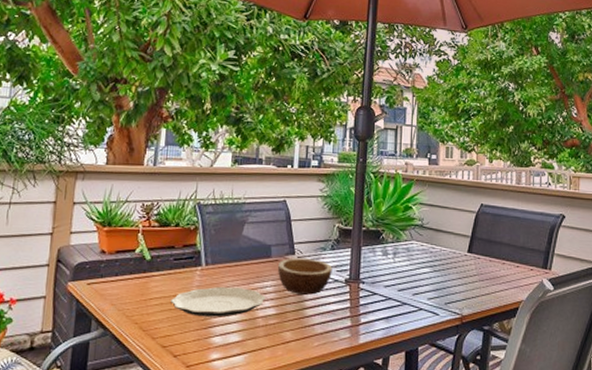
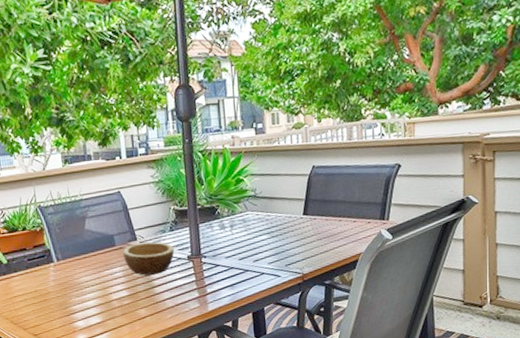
plate: present [171,287,266,317] -> none [33,276,117,306]

